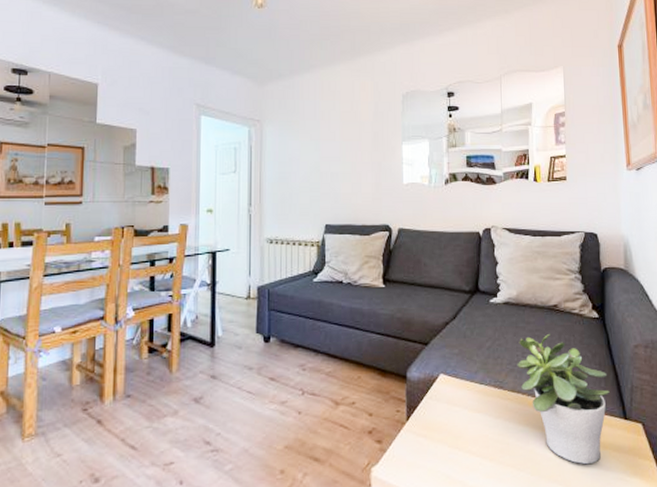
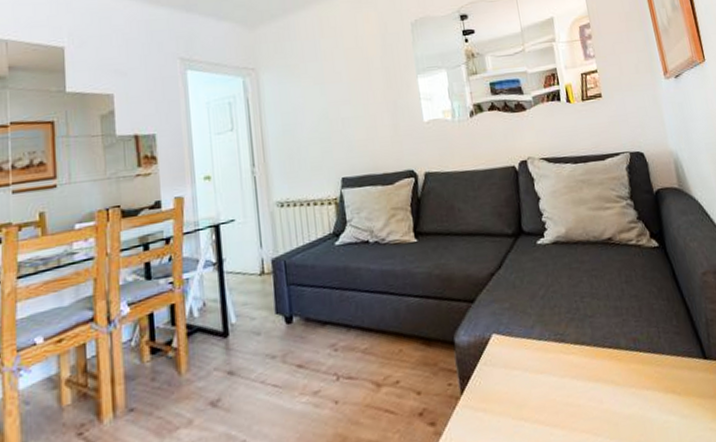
potted plant: present [517,333,610,465] -> none [575,271,685,419]

